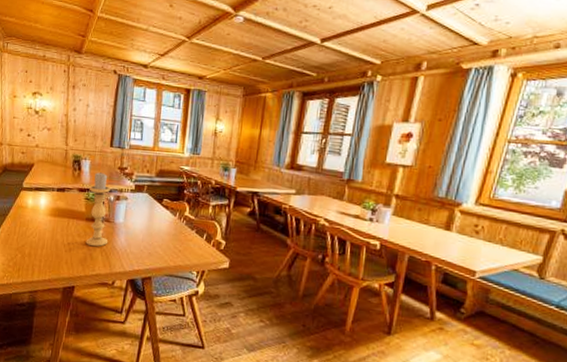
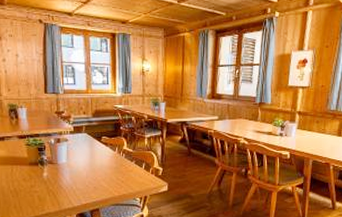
candle holder: present [85,172,111,247] -> none [28,118,53,189]

